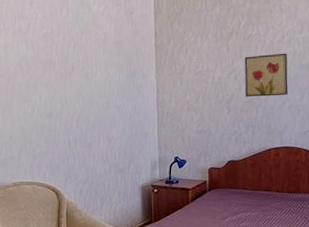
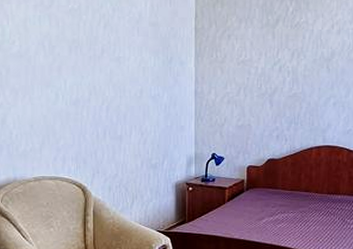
wall art: present [244,53,289,97] -> none [290,44,335,91]

